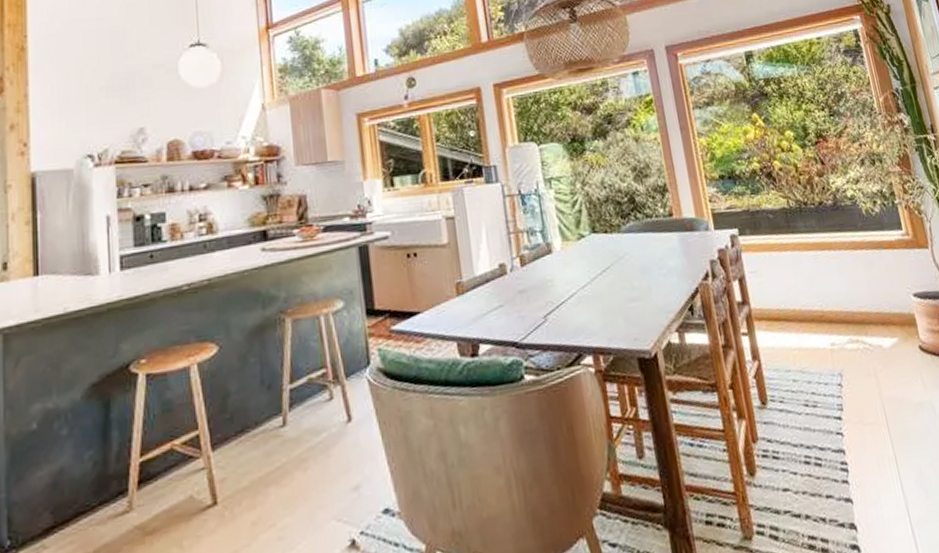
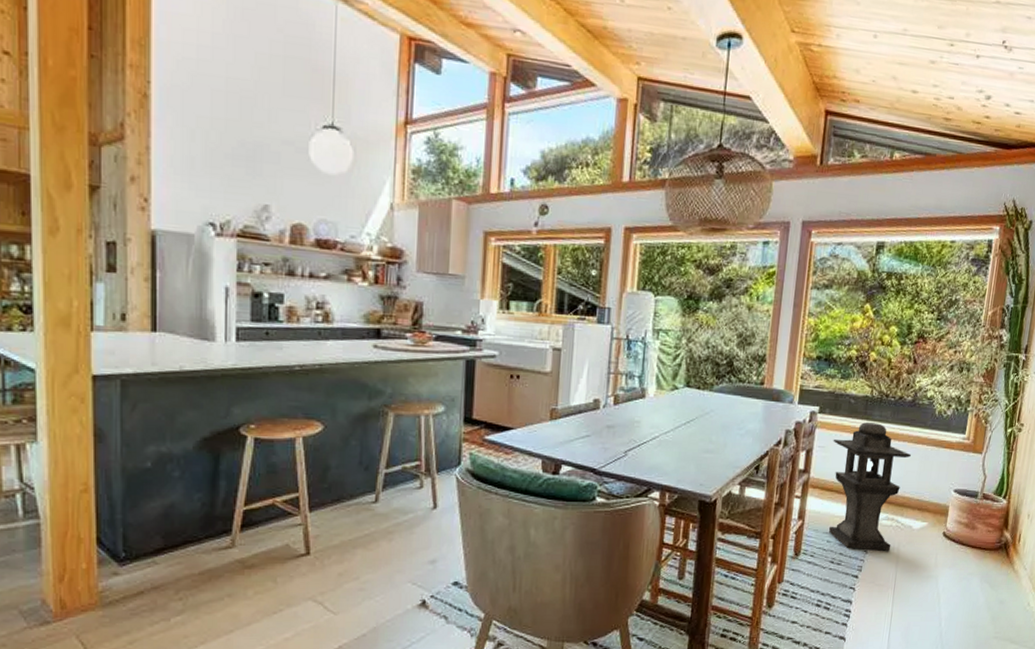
lantern: none [763,234,868,385] -> present [829,422,912,551]

